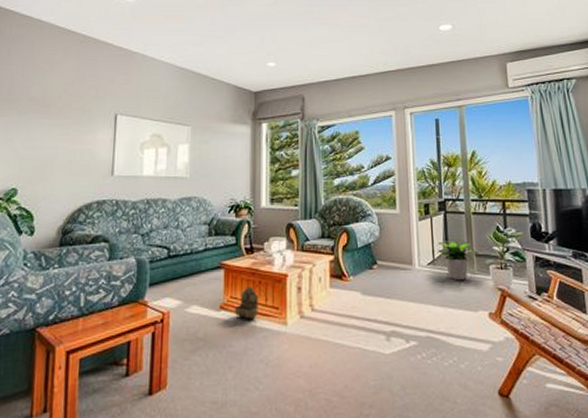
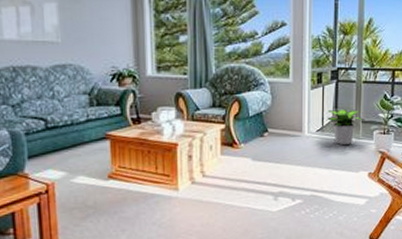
wall caddy: present [234,285,258,320] -> none [123,155,149,187]

